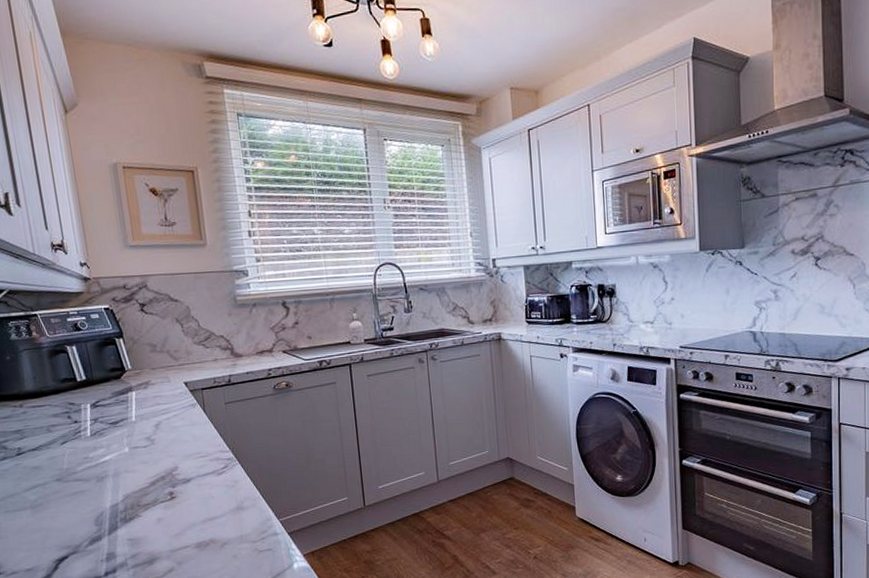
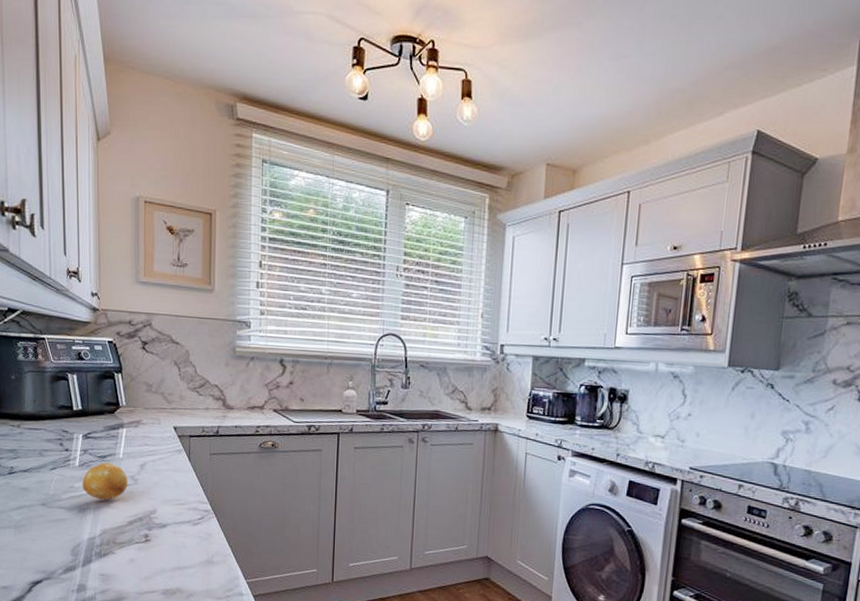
fruit: none [96,427,146,466] -> present [82,462,128,500]

